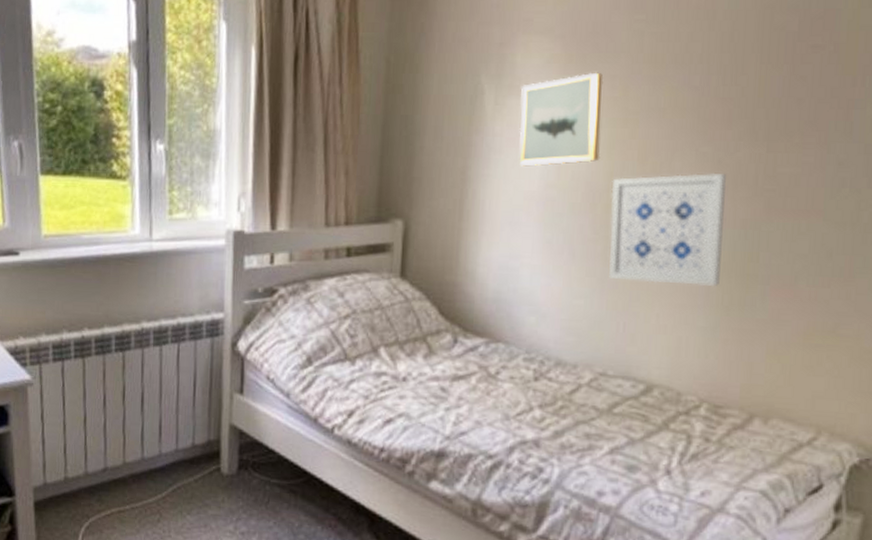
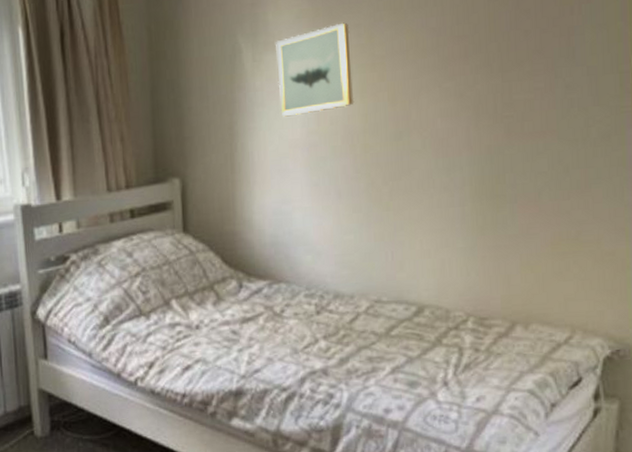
wall art: present [609,172,726,286] -> none [367,105,473,213]

